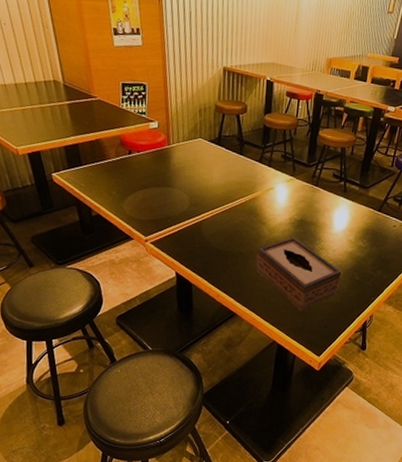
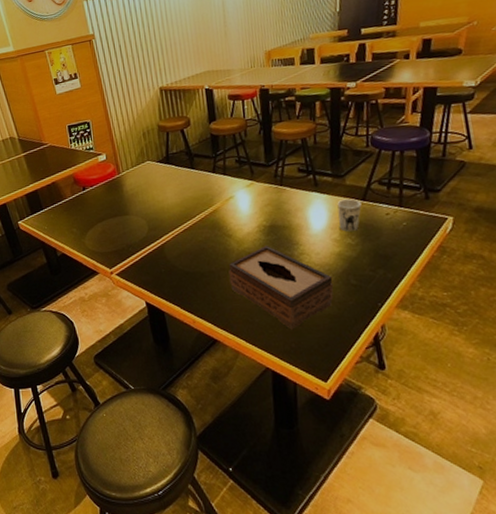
cup: none [355,208,377,236] -> present [337,199,362,232]

